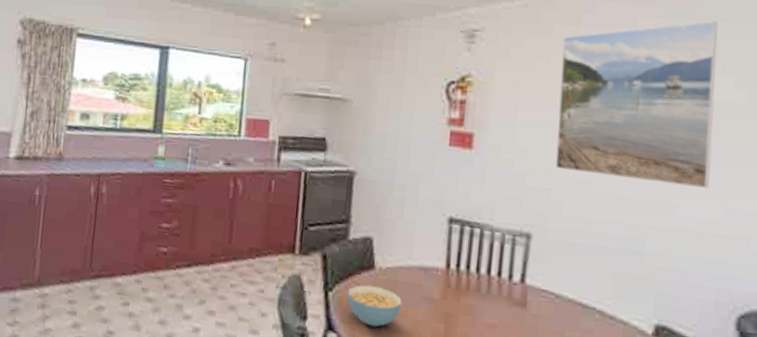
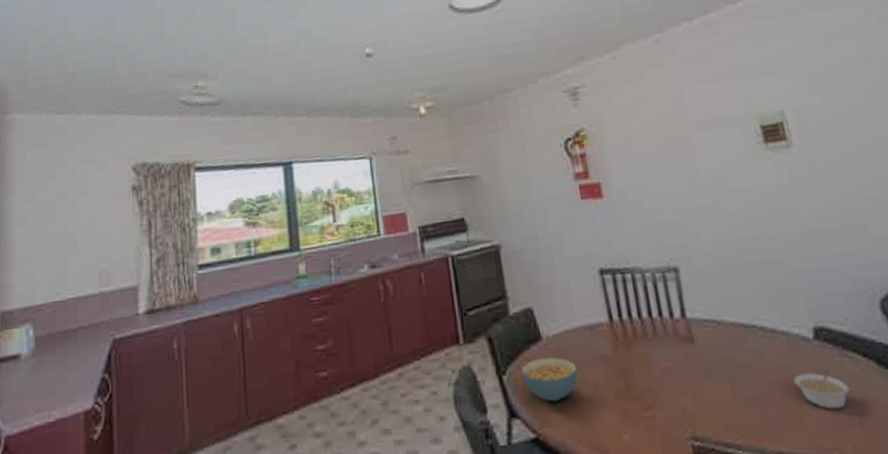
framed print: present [555,21,718,190] -> none [654,40,816,199]

